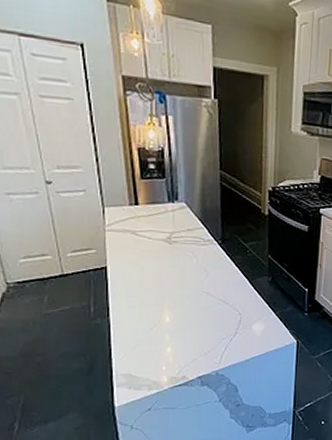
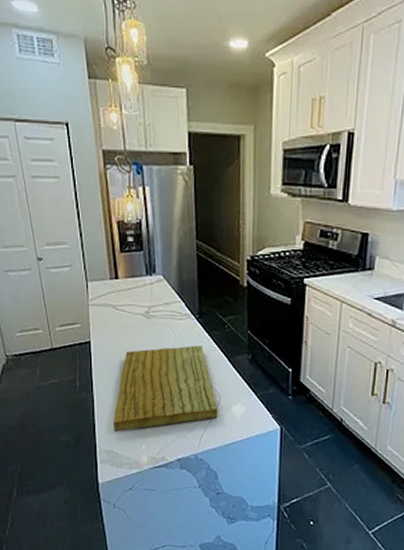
cutting board: none [132,268,240,355] -> present [114,344,219,432]

